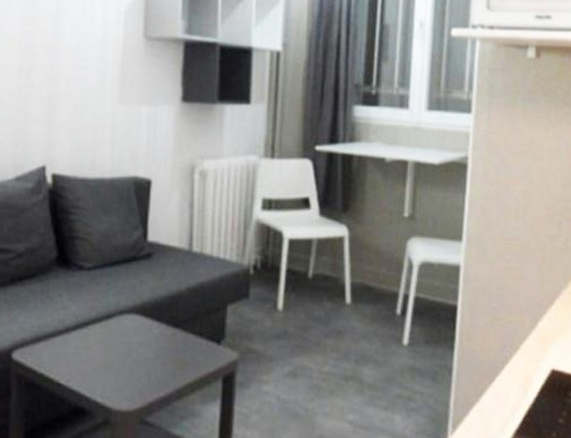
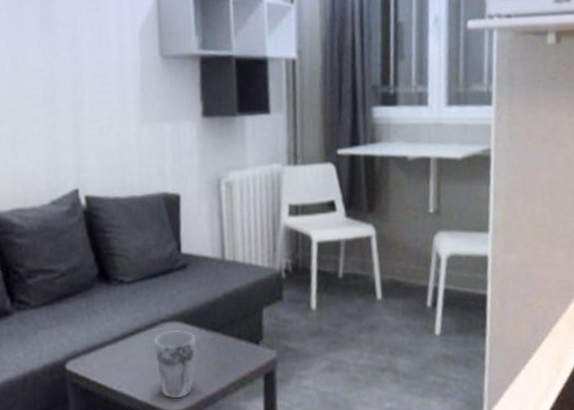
cup: none [109,324,154,398] -> present [154,330,196,399]

